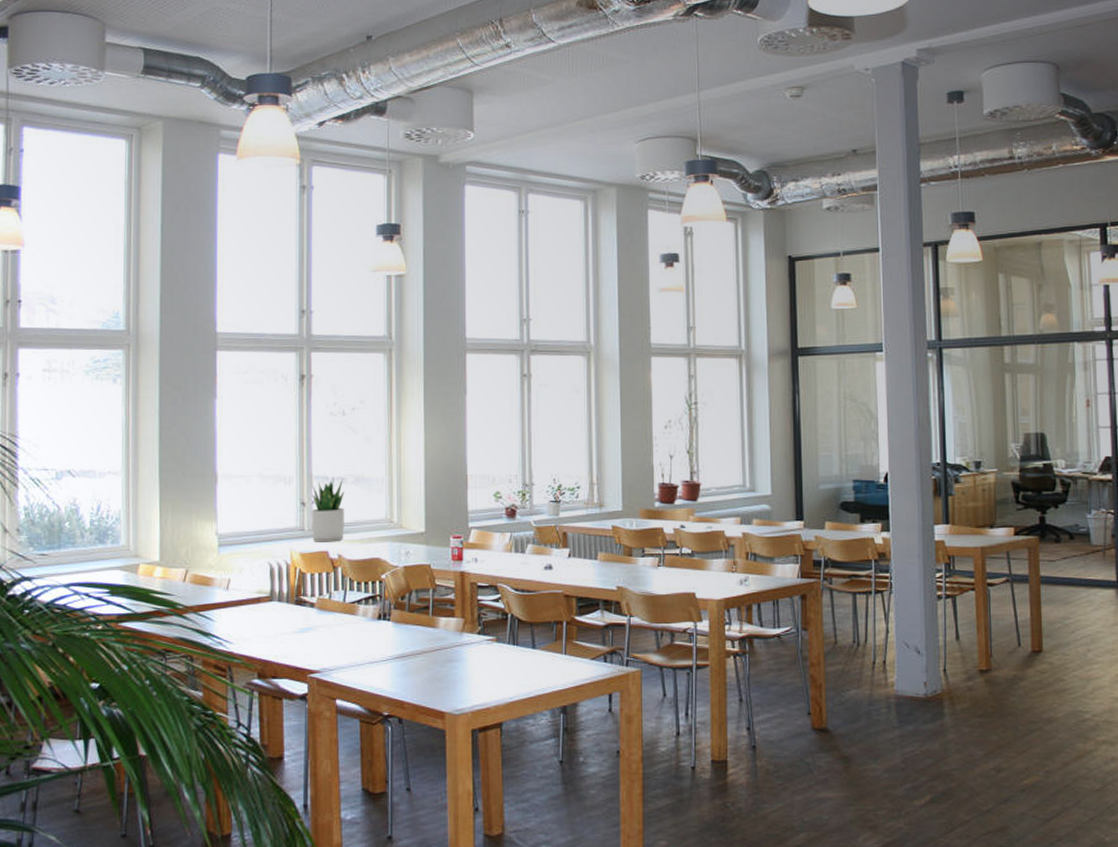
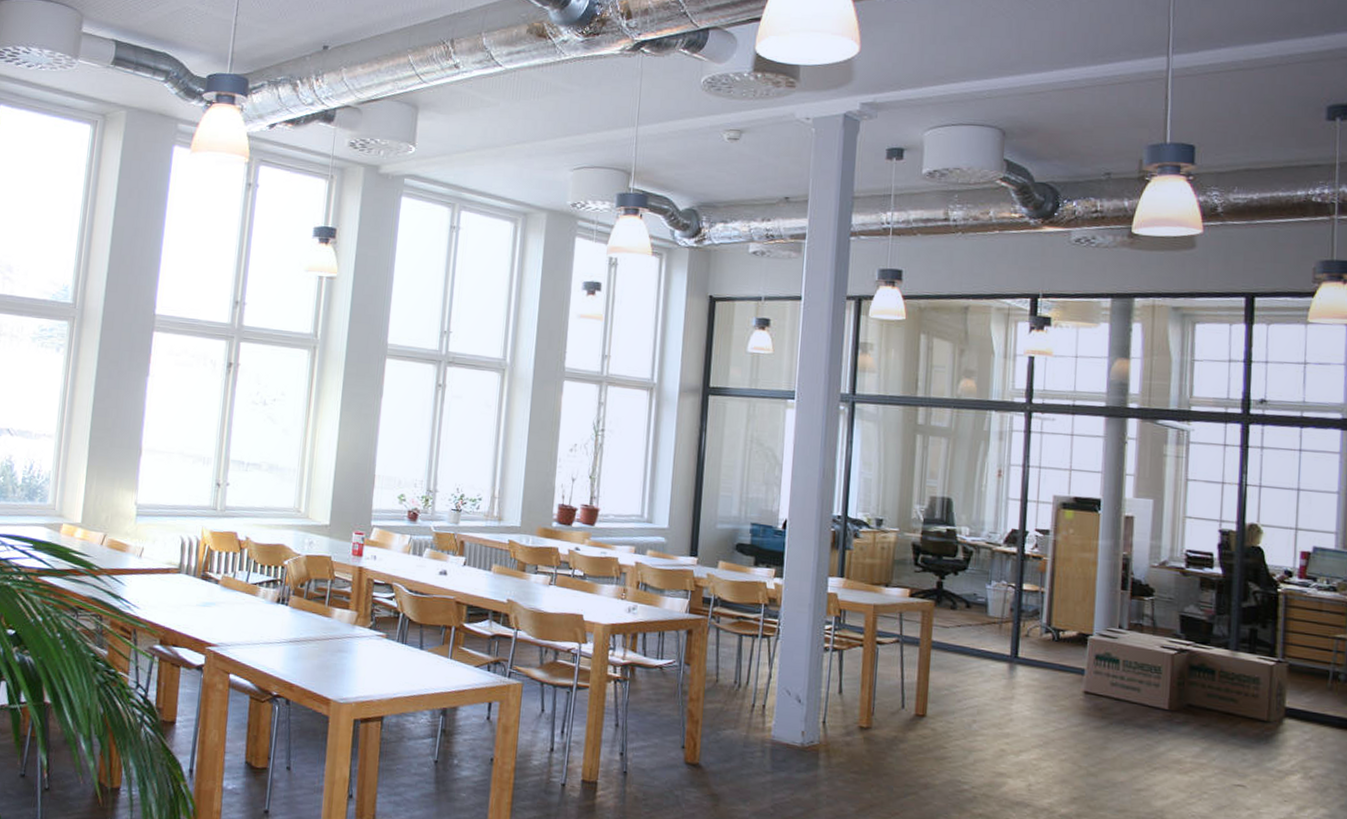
planter: present [311,478,344,542] -> none [223,464,258,525]

